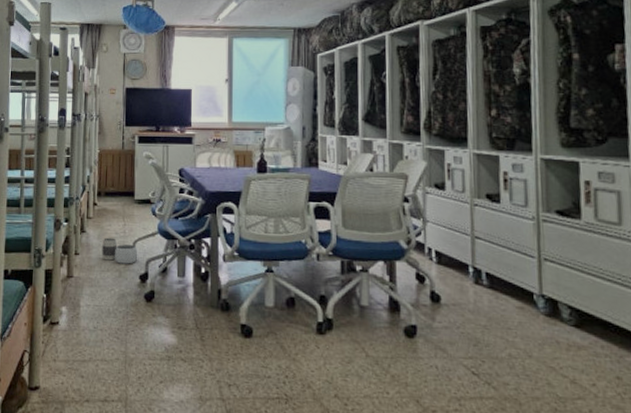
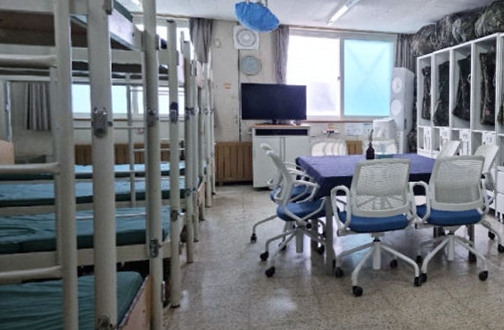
waste basket: present [102,237,137,264] -> none [222,223,257,246]

